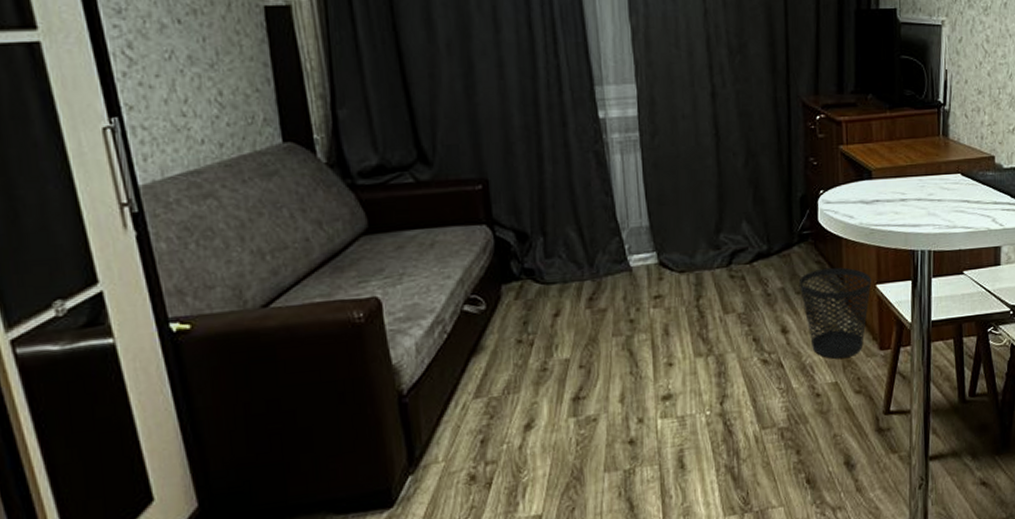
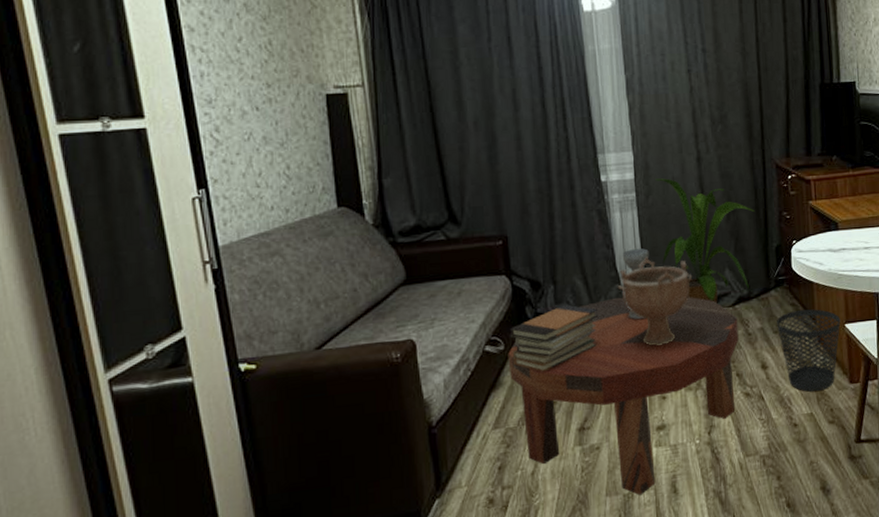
coffee table: none [490,251,756,471] -> present [508,297,739,496]
book stack: none [492,259,596,335] -> present [509,304,599,372]
decorative bowl: none [617,206,705,307] -> present [617,257,693,346]
decorative vase: none [622,196,655,278] -> present [621,248,649,320]
house plant: none [662,116,776,260] -> present [655,178,754,304]

